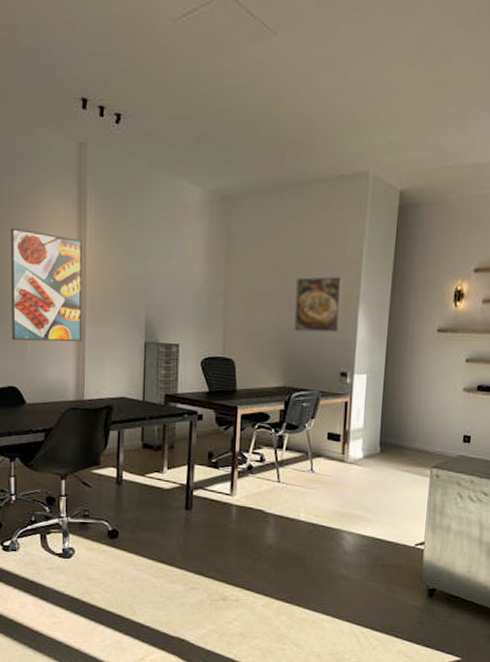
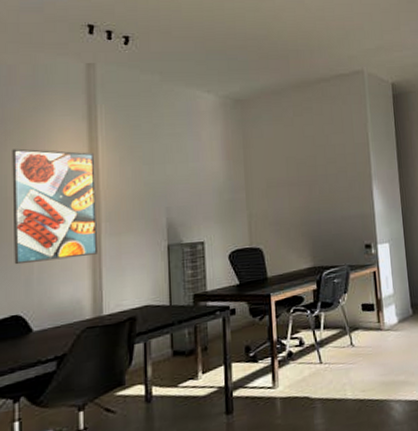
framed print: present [294,276,342,333] -> none [313,159,358,214]

